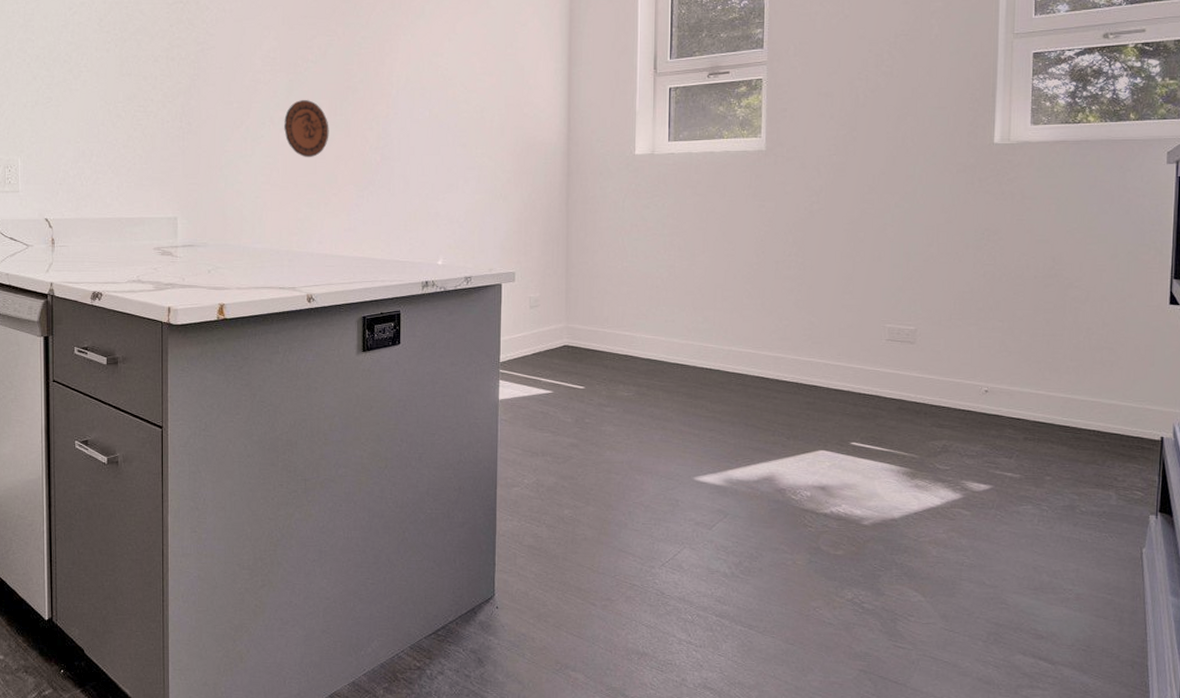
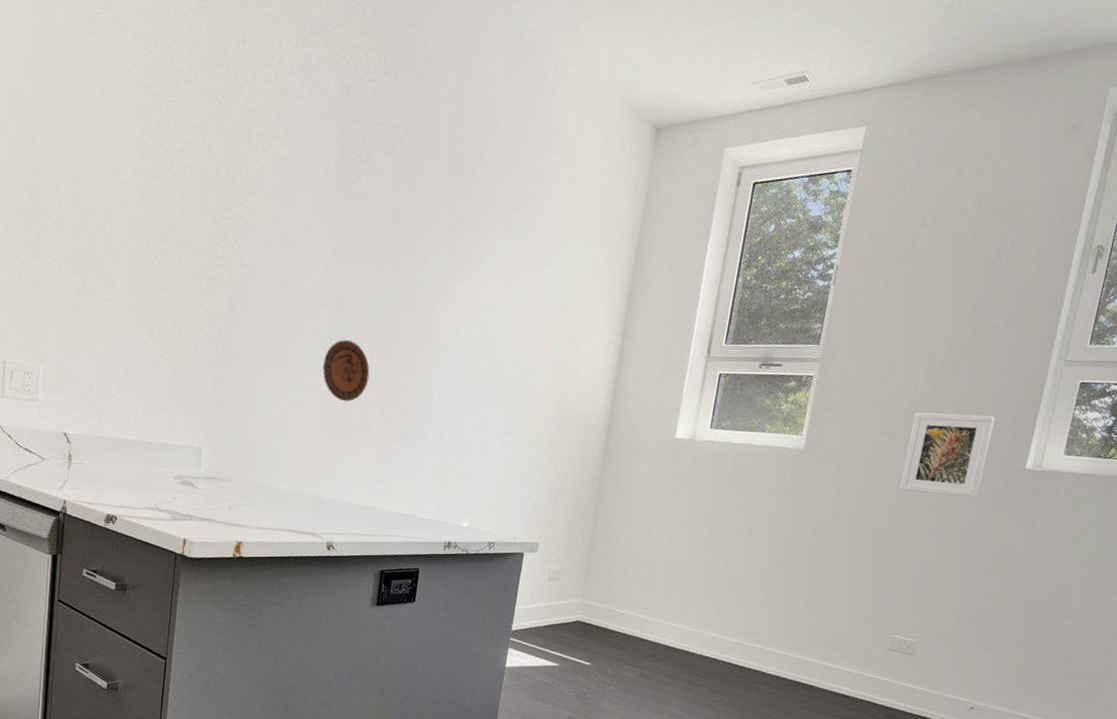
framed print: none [869,96,953,179] -> present [899,412,995,499]

